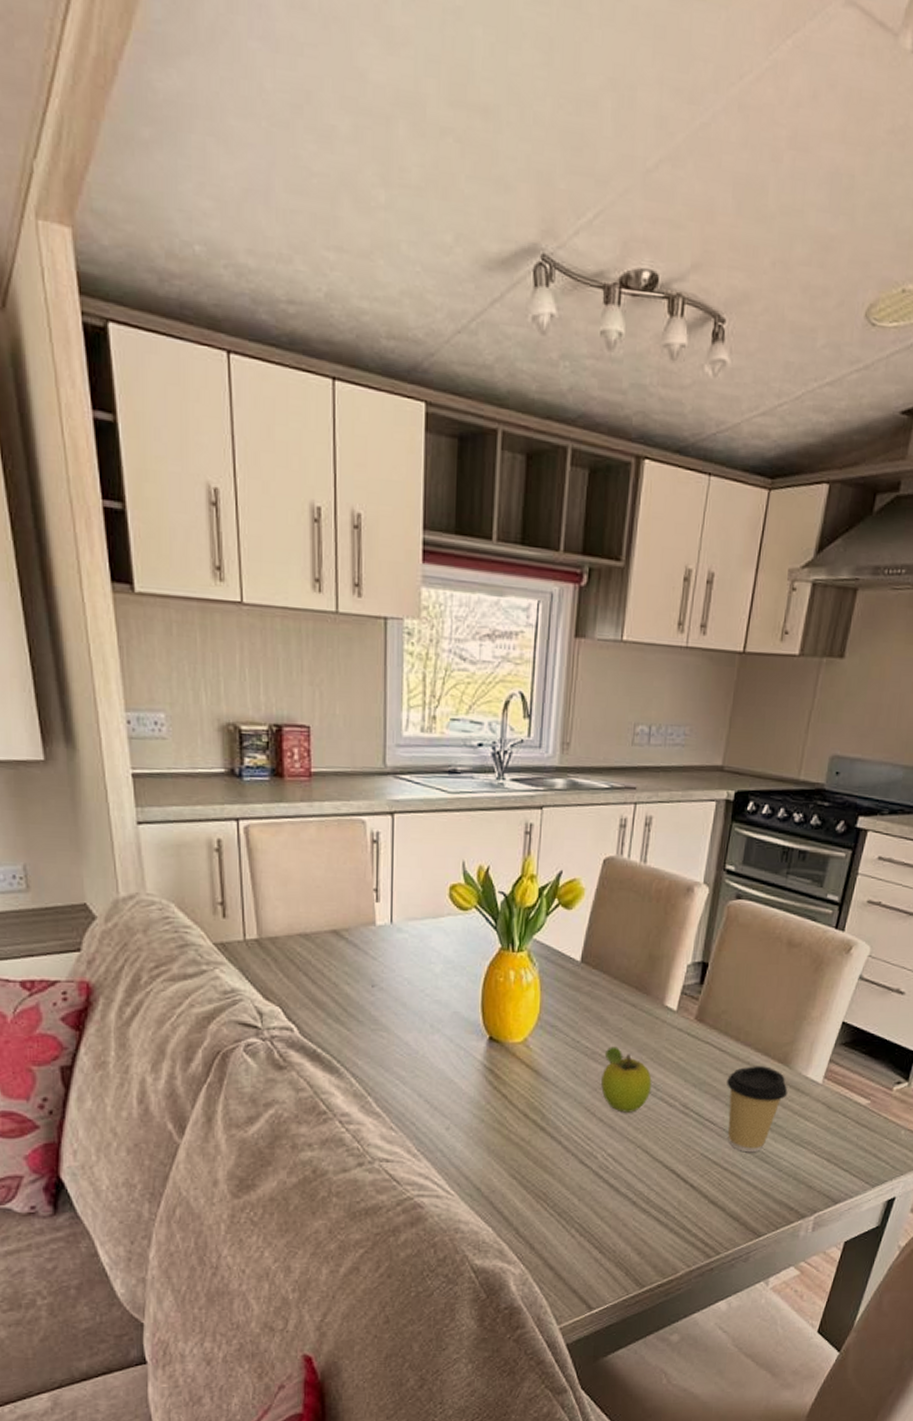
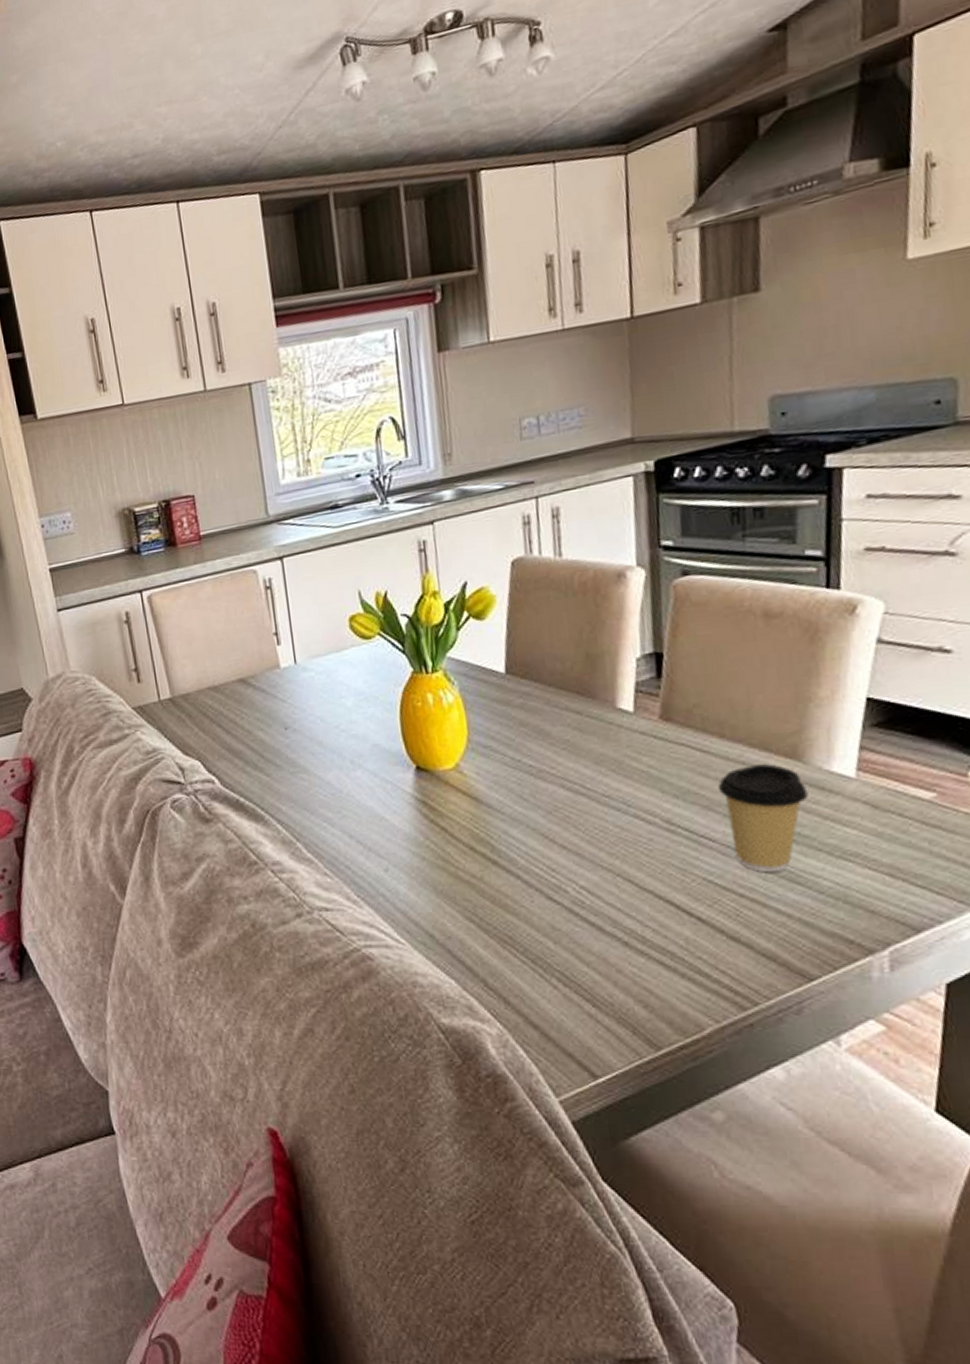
fruit: present [601,1046,652,1113] -> none [553,761,621,837]

